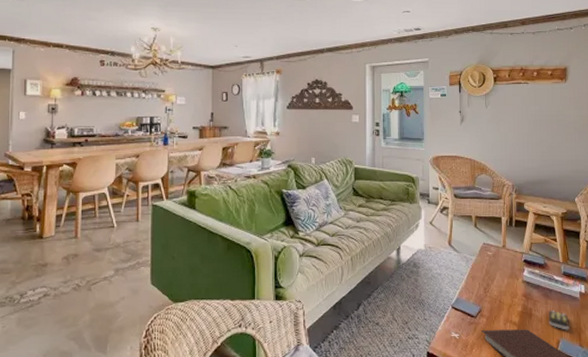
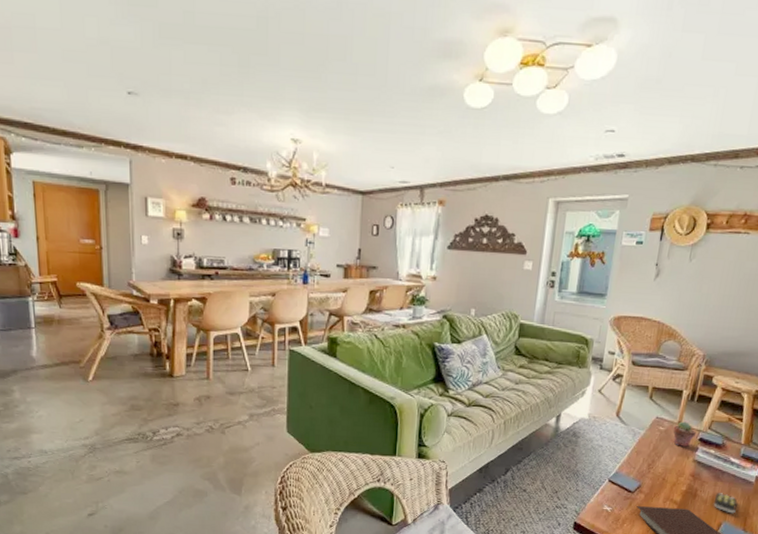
potted succulent: none [499,245,520,269] -> present [673,421,696,447]

